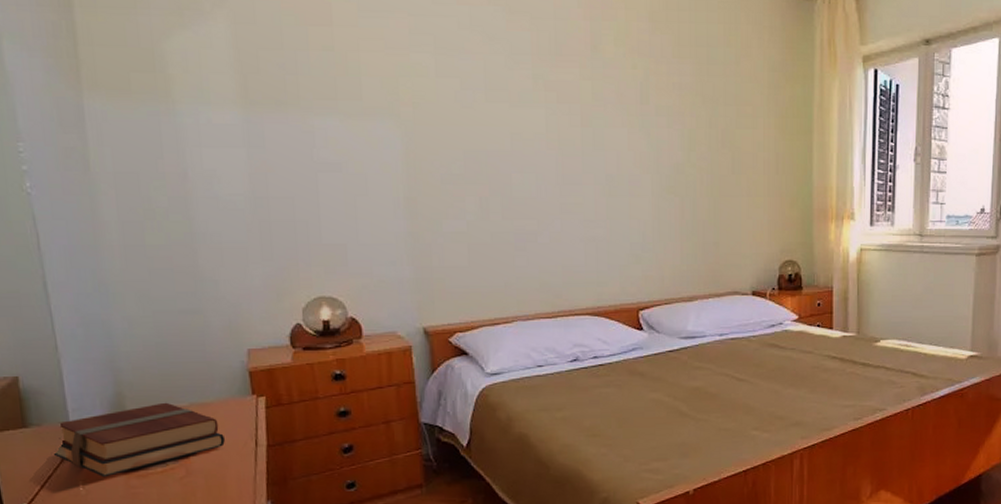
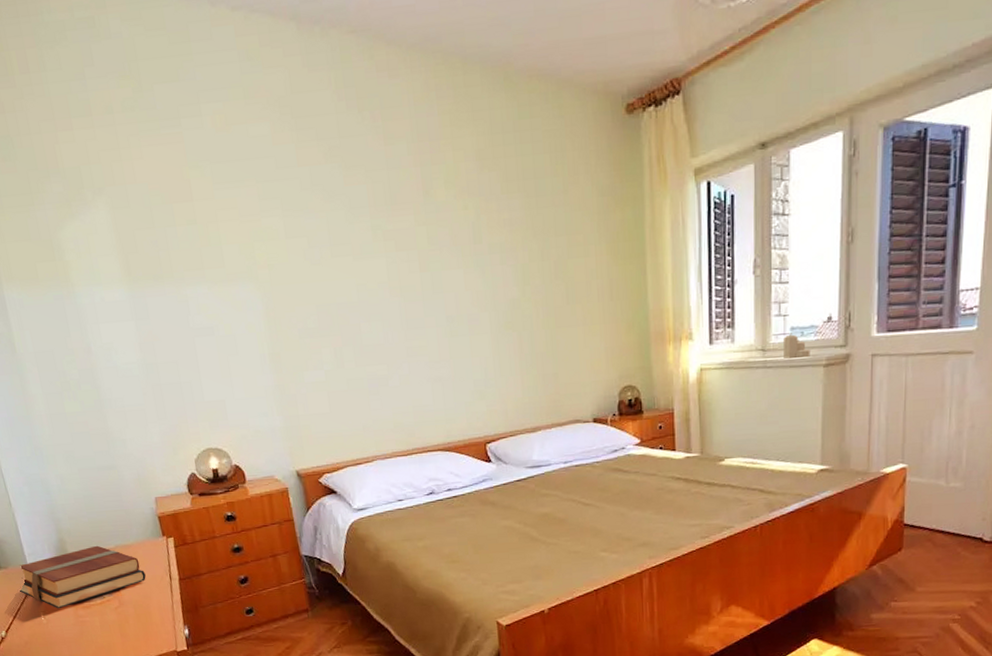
candle: none [940,221,964,246] -> present [784,333,810,359]

